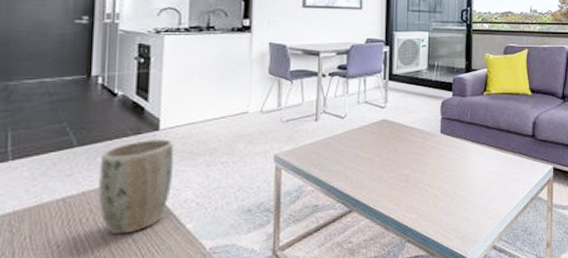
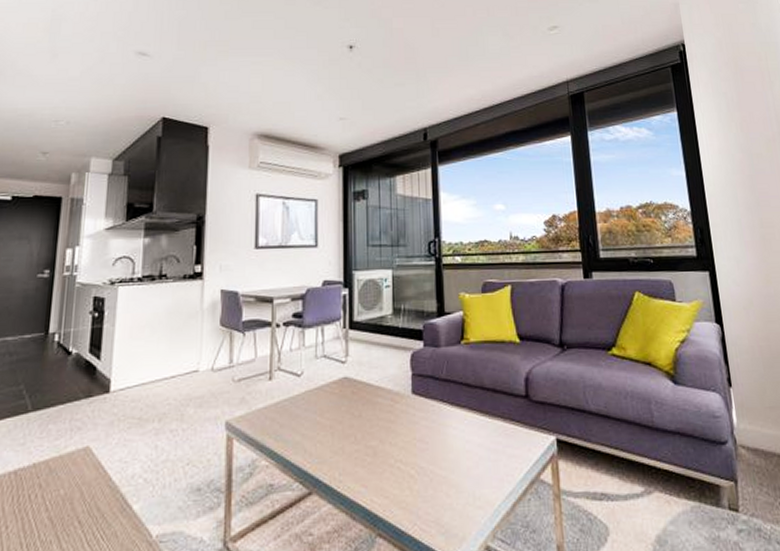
plant pot: present [98,139,174,235] -> none [48,402,123,516]

